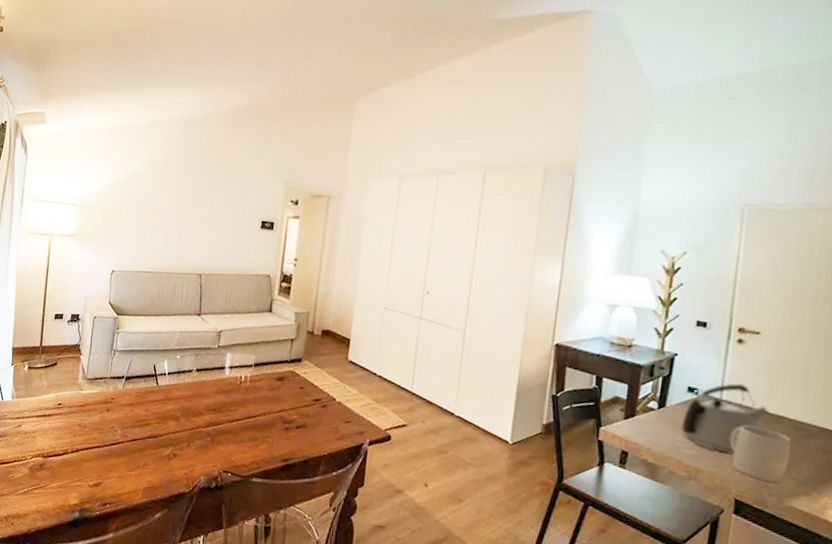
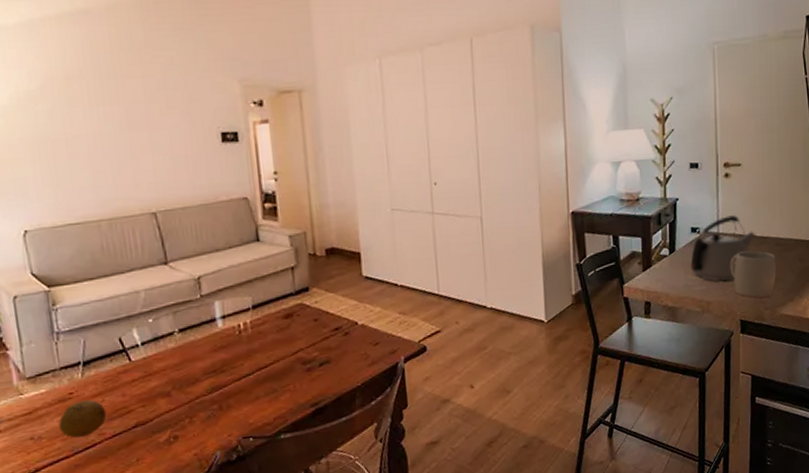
fruit: none [98,406,132,435] -> present [58,399,107,438]

